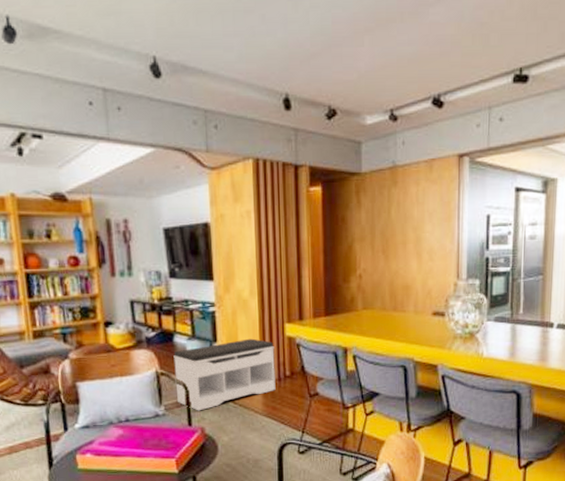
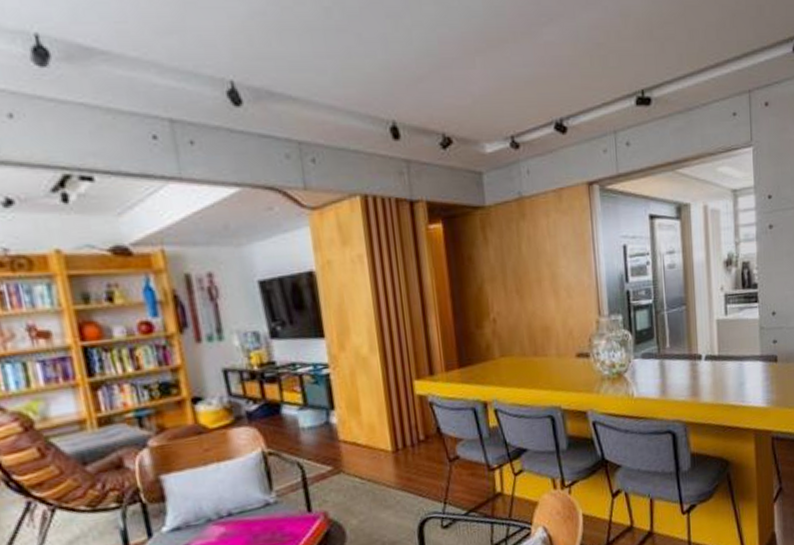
bench: present [173,338,276,411] -> none [282,401,409,493]

